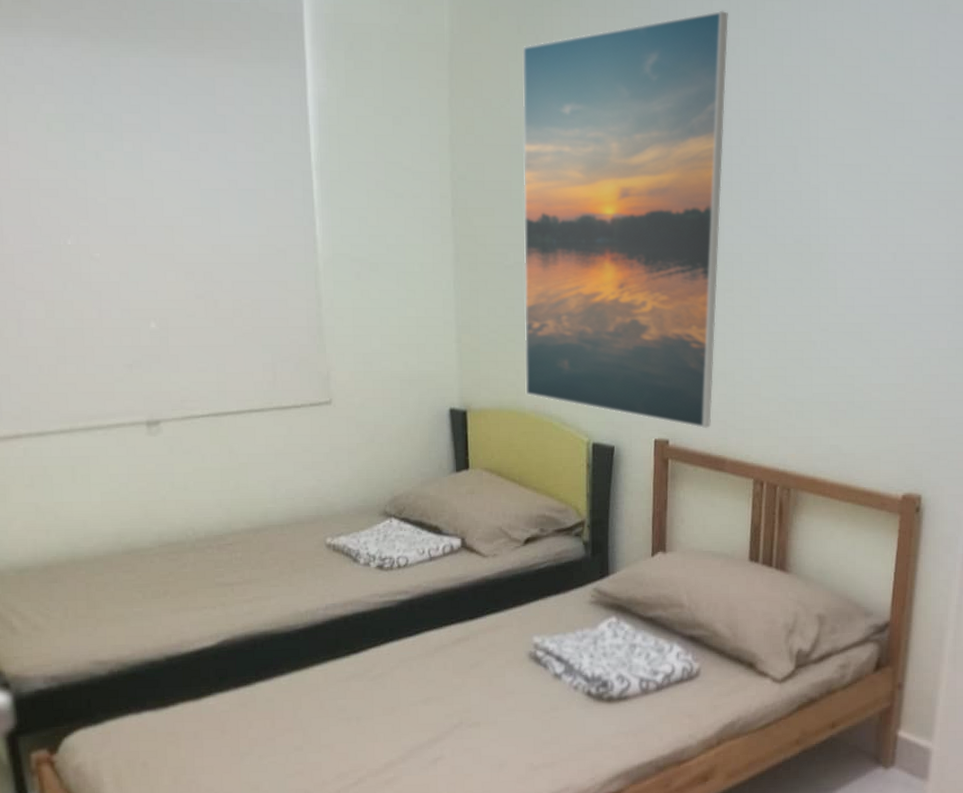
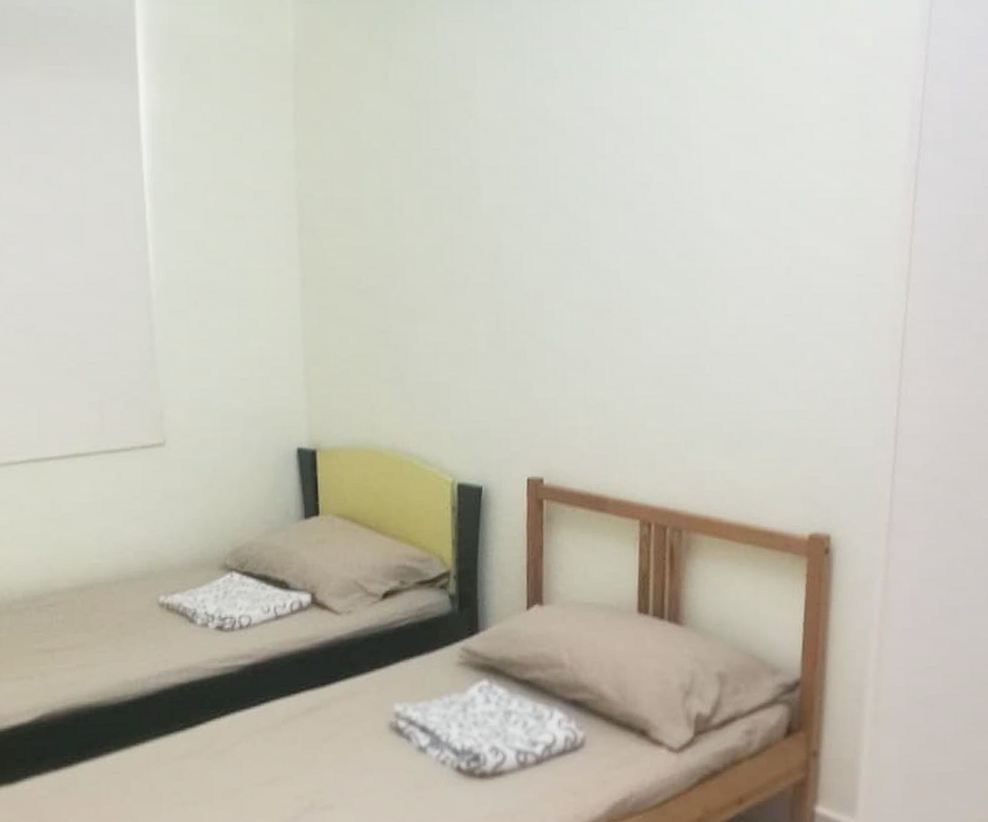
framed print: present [522,10,728,429] -> none [374,11,598,465]

